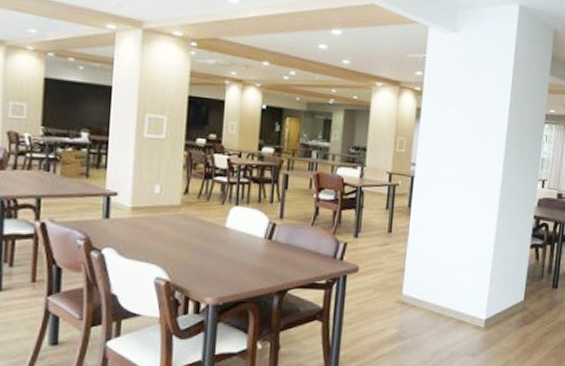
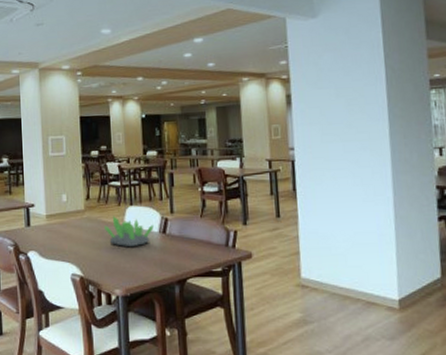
succulent plant: none [202,215,259,251] -> present [104,216,154,246]

